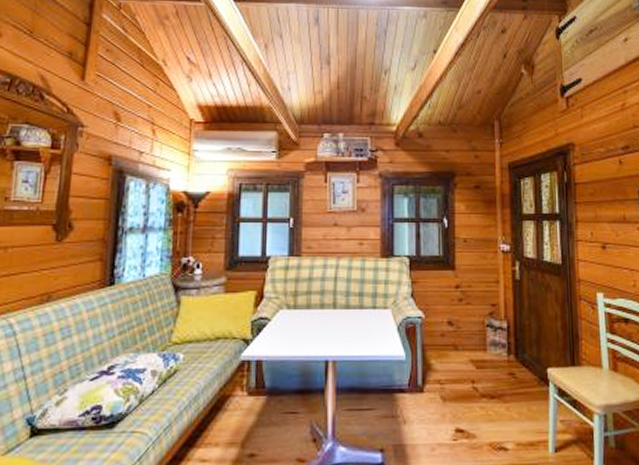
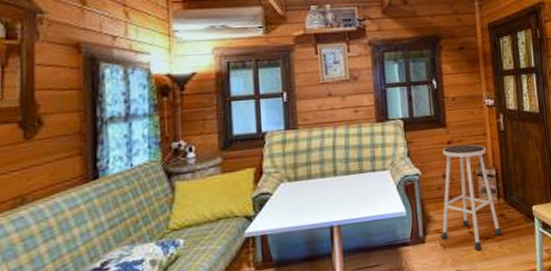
stool: none [442,290,510,409] -> present [441,144,502,250]

